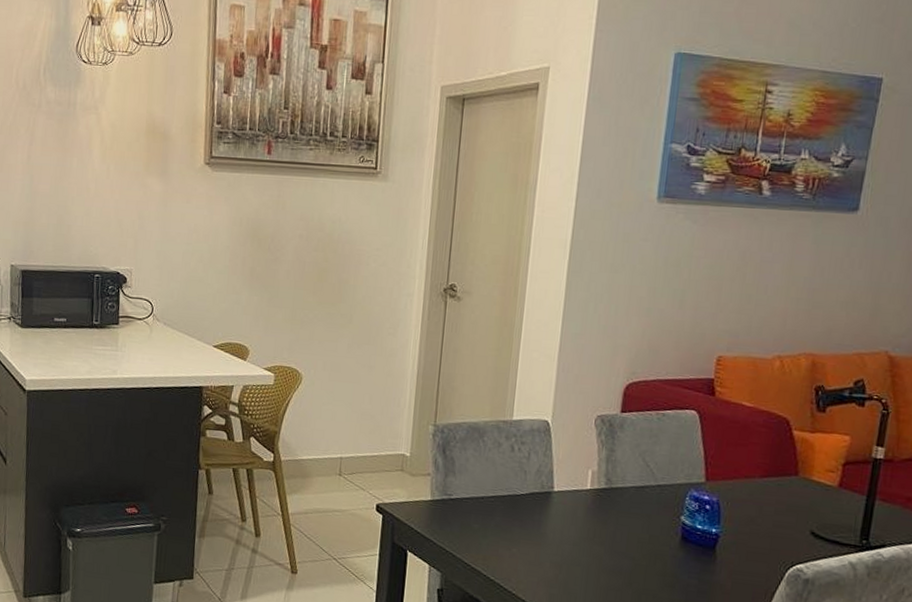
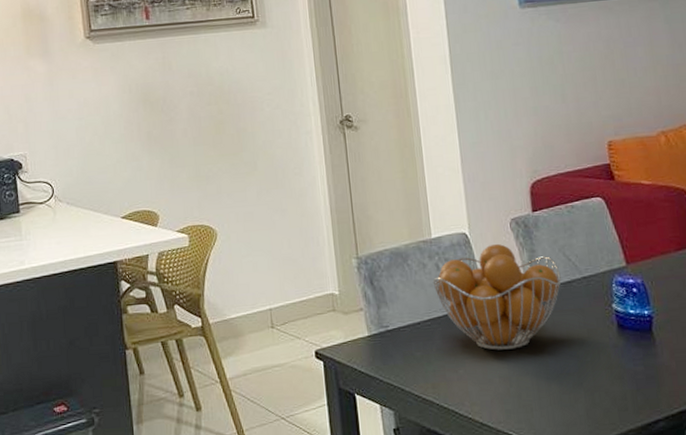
fruit basket: none [504,437,636,540] -> present [432,244,561,351]

